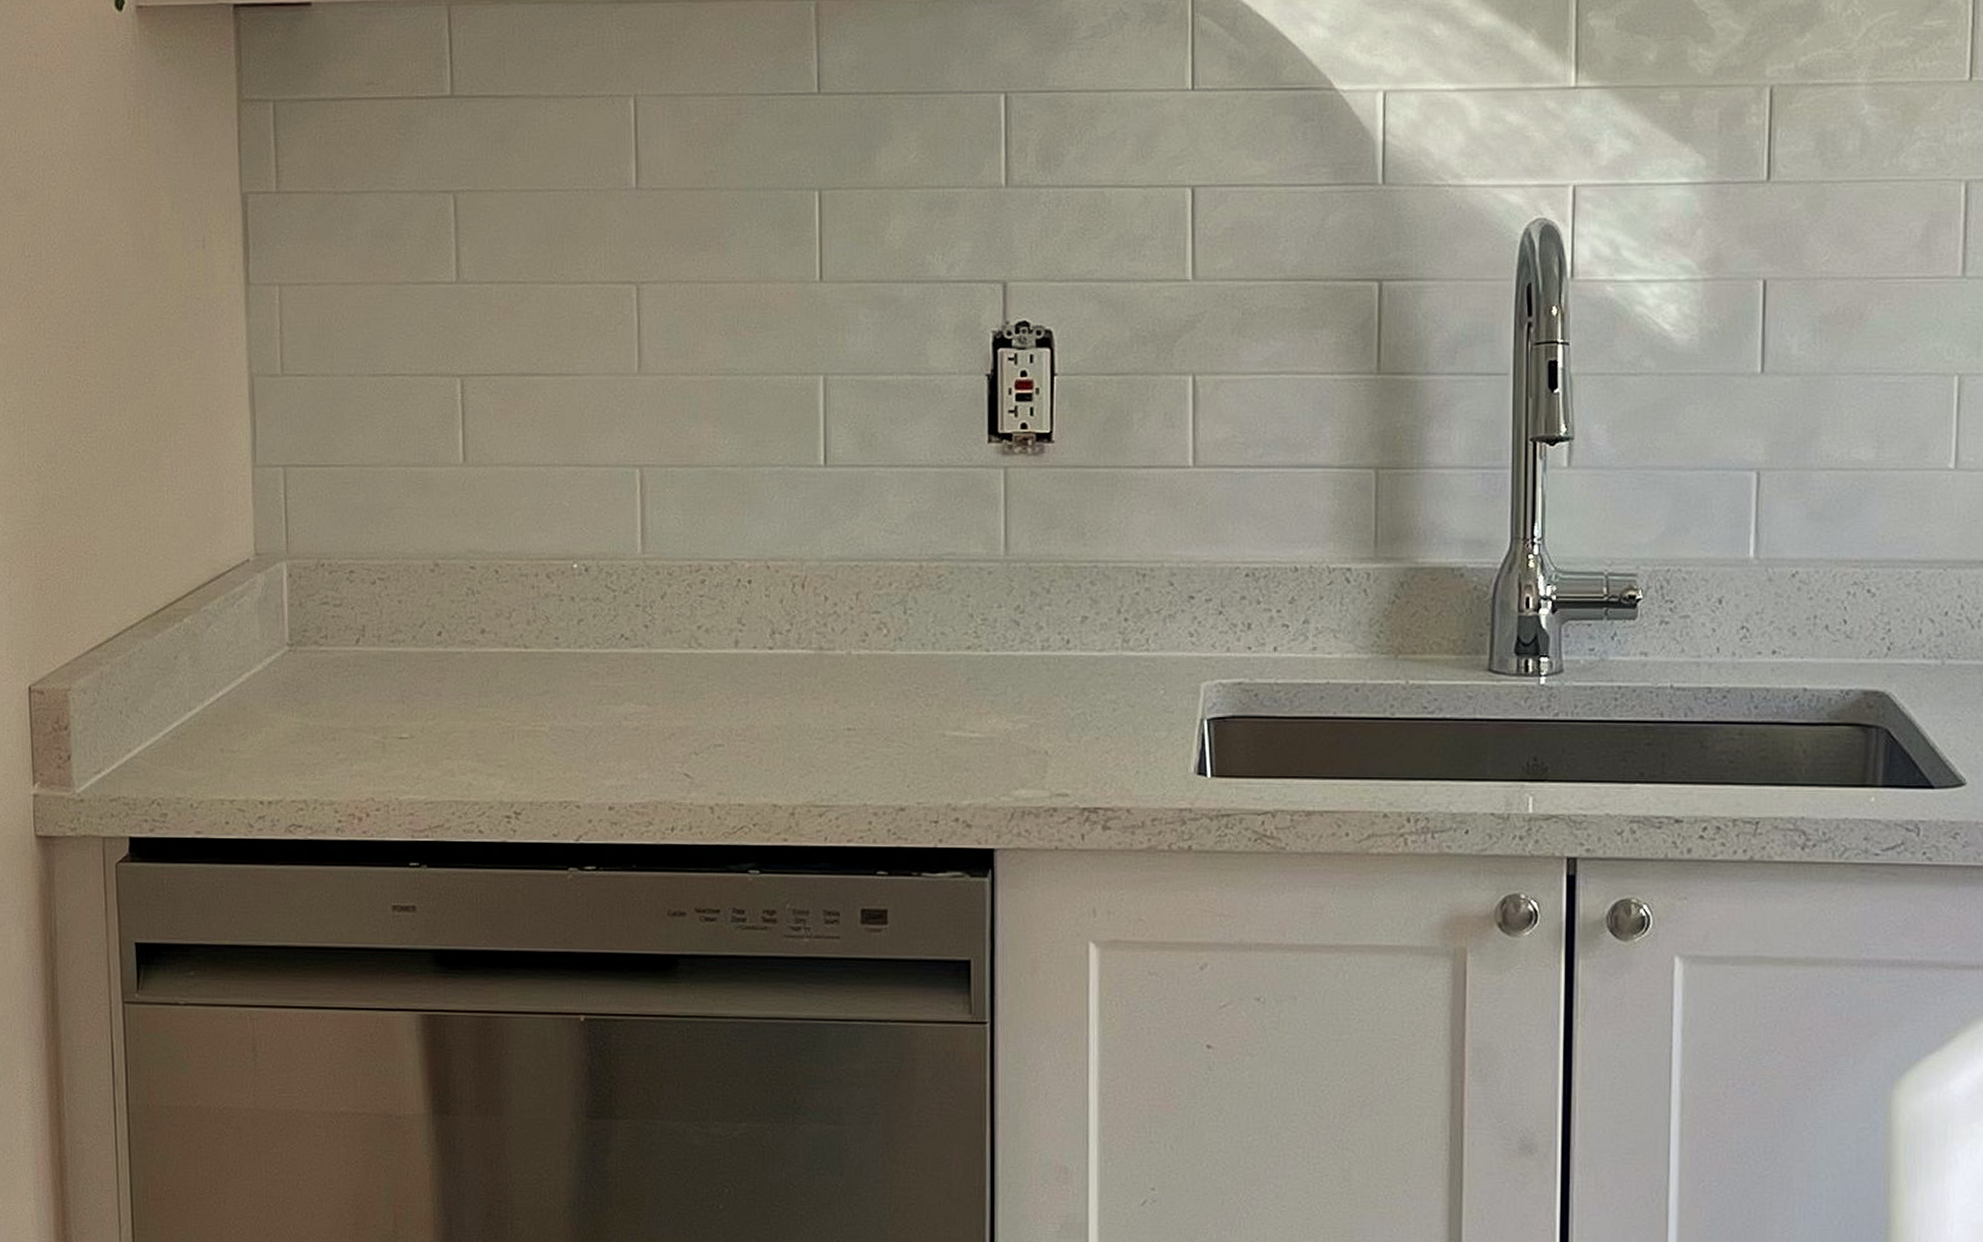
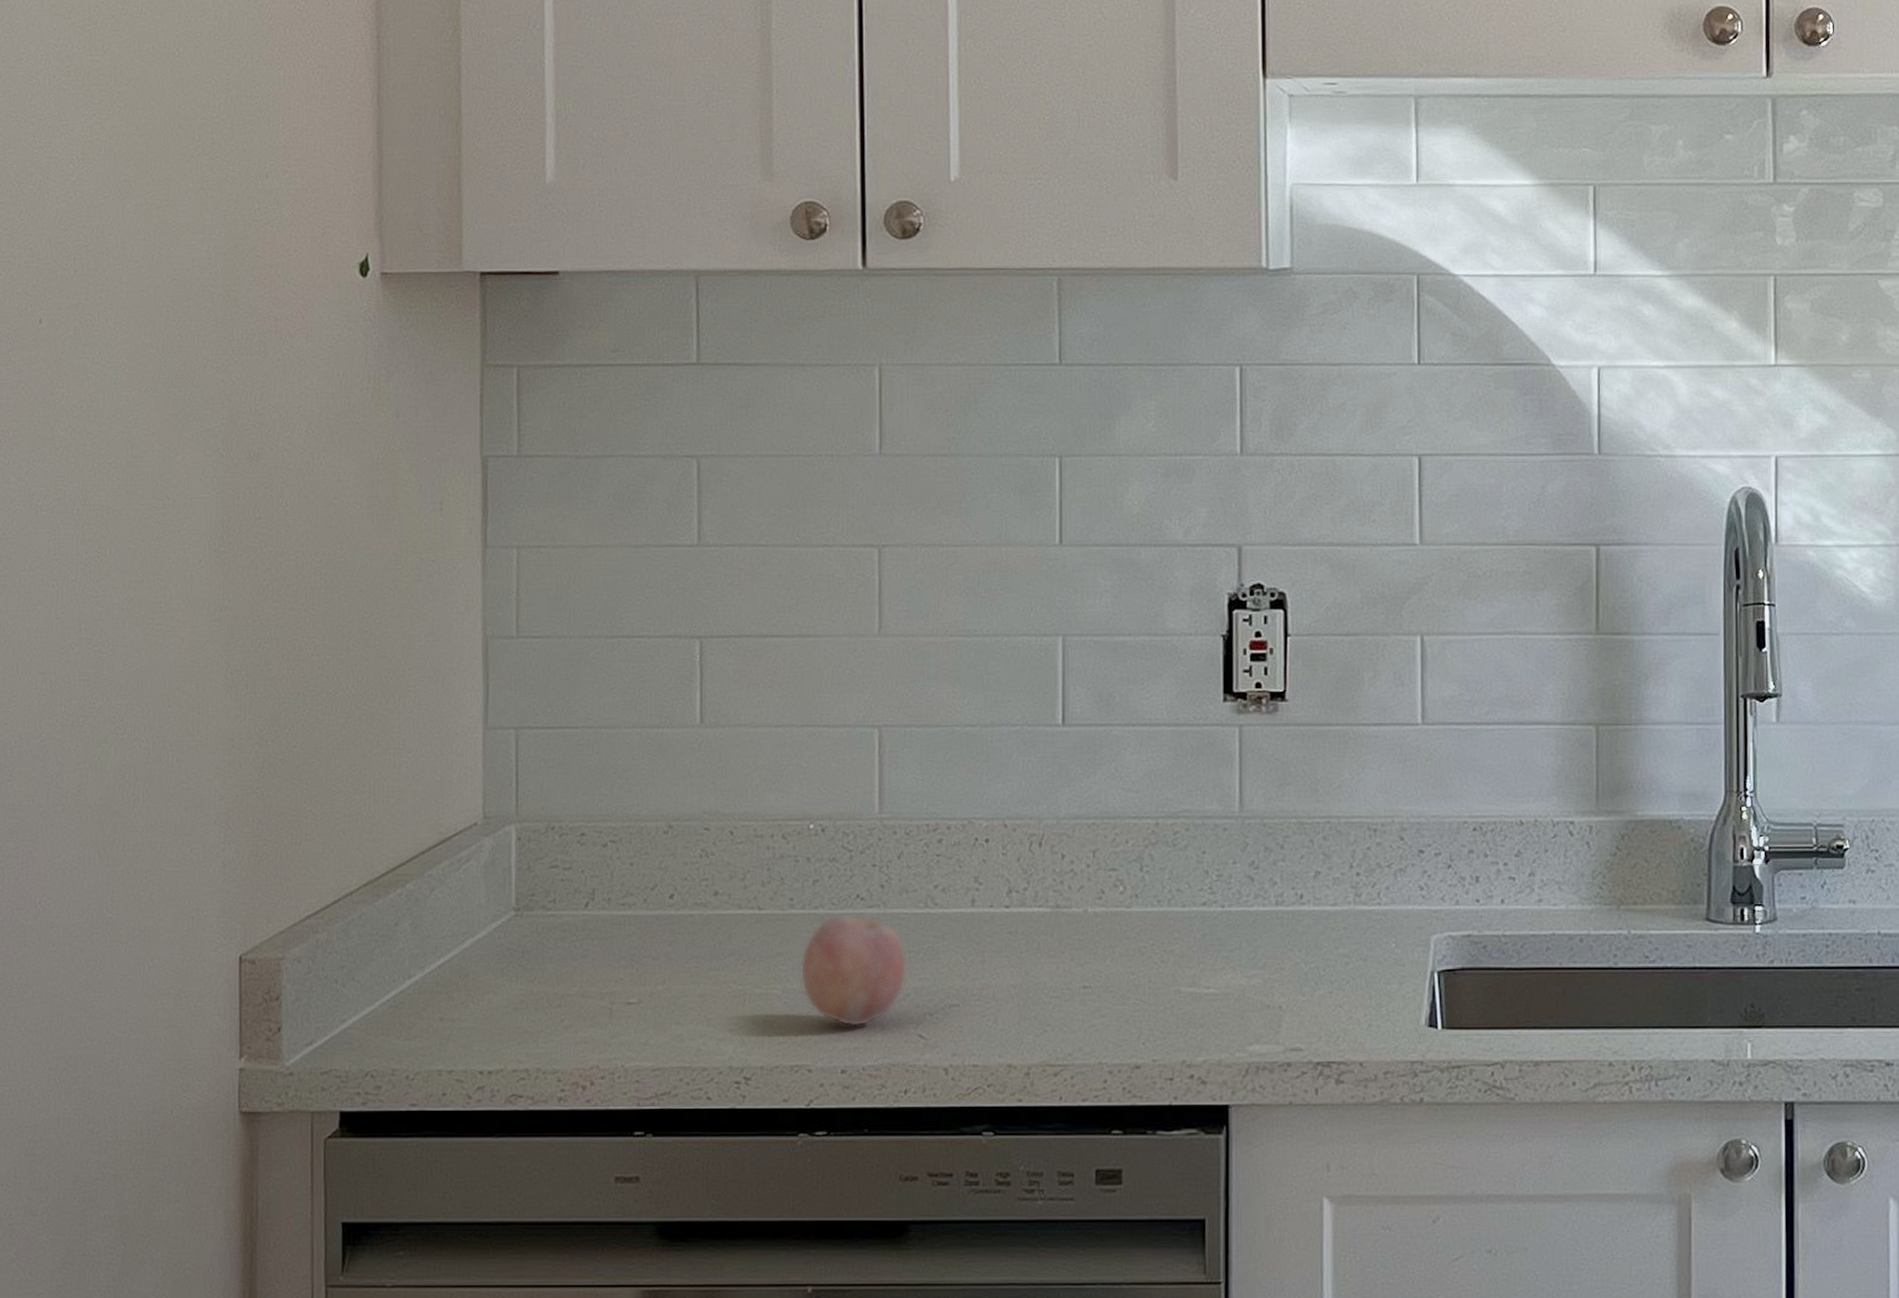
fruit: none [566,654,672,765] -> present [800,915,907,1028]

